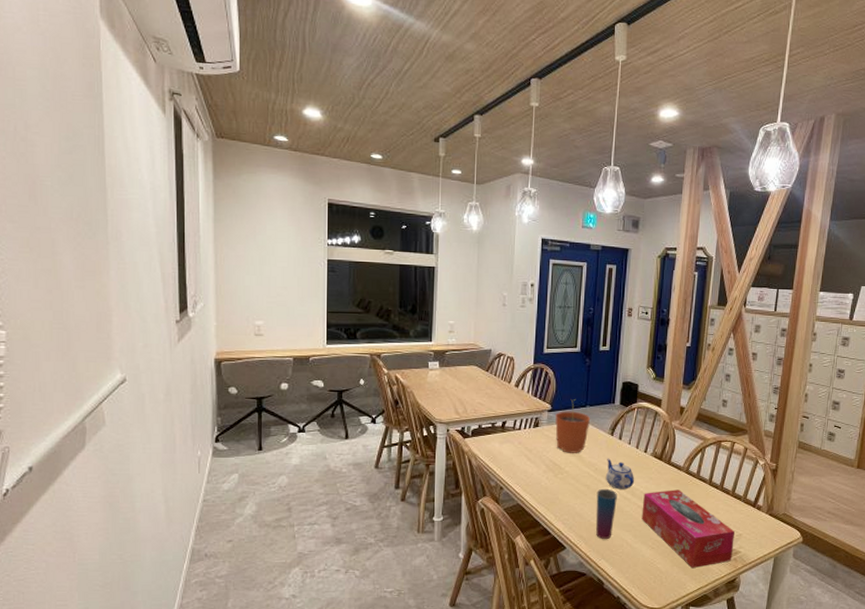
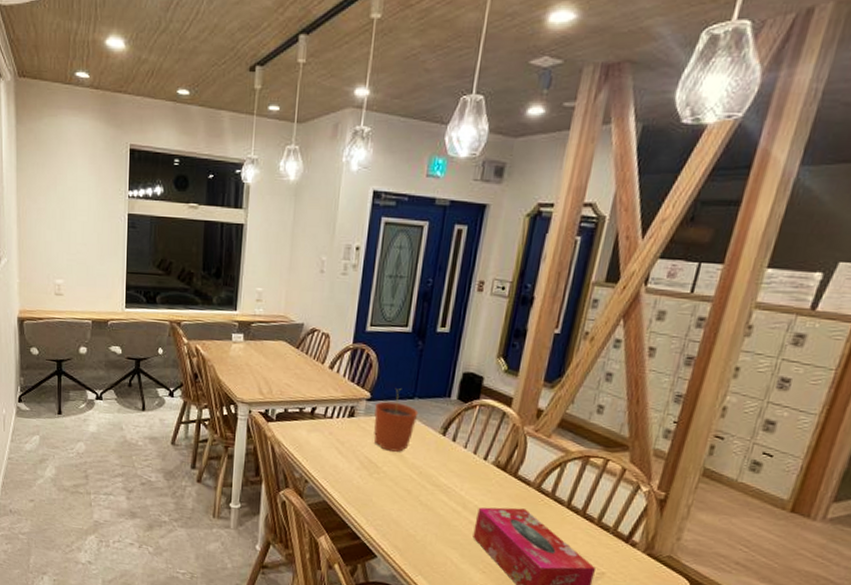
cup: present [596,488,617,539] -> none [414,495,445,554]
teapot: present [606,458,635,489] -> none [432,461,469,501]

